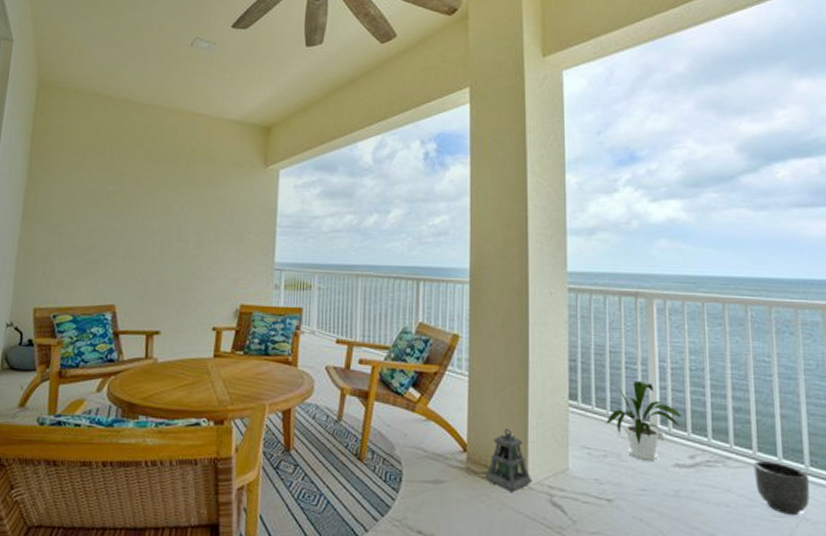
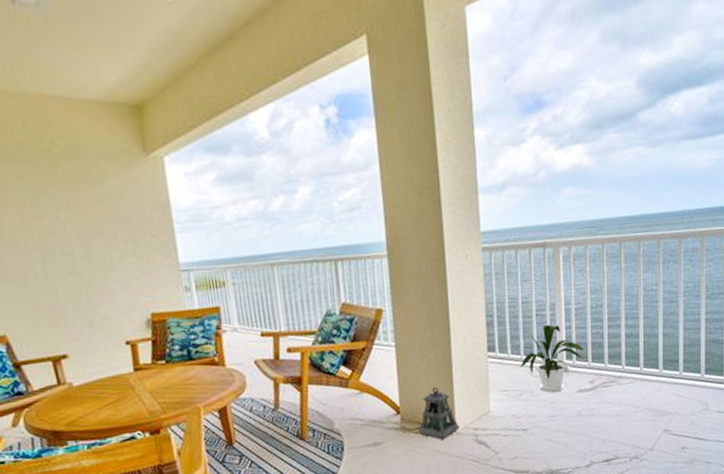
planter: present [754,461,810,516] -> none [640,373,682,413]

